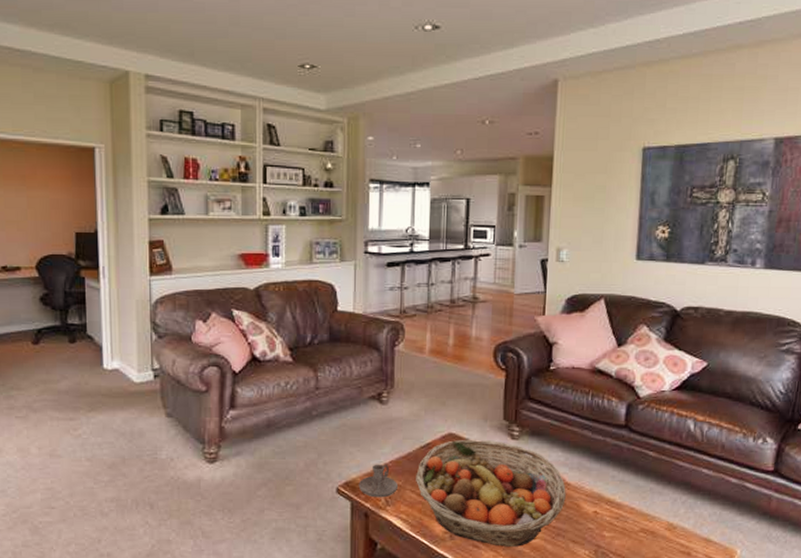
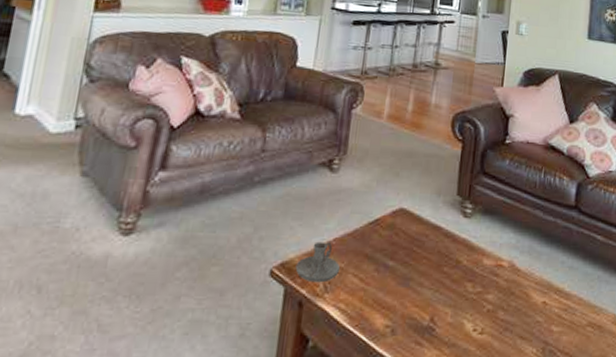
fruit basket: present [416,440,566,547] -> none [360,216,516,344]

